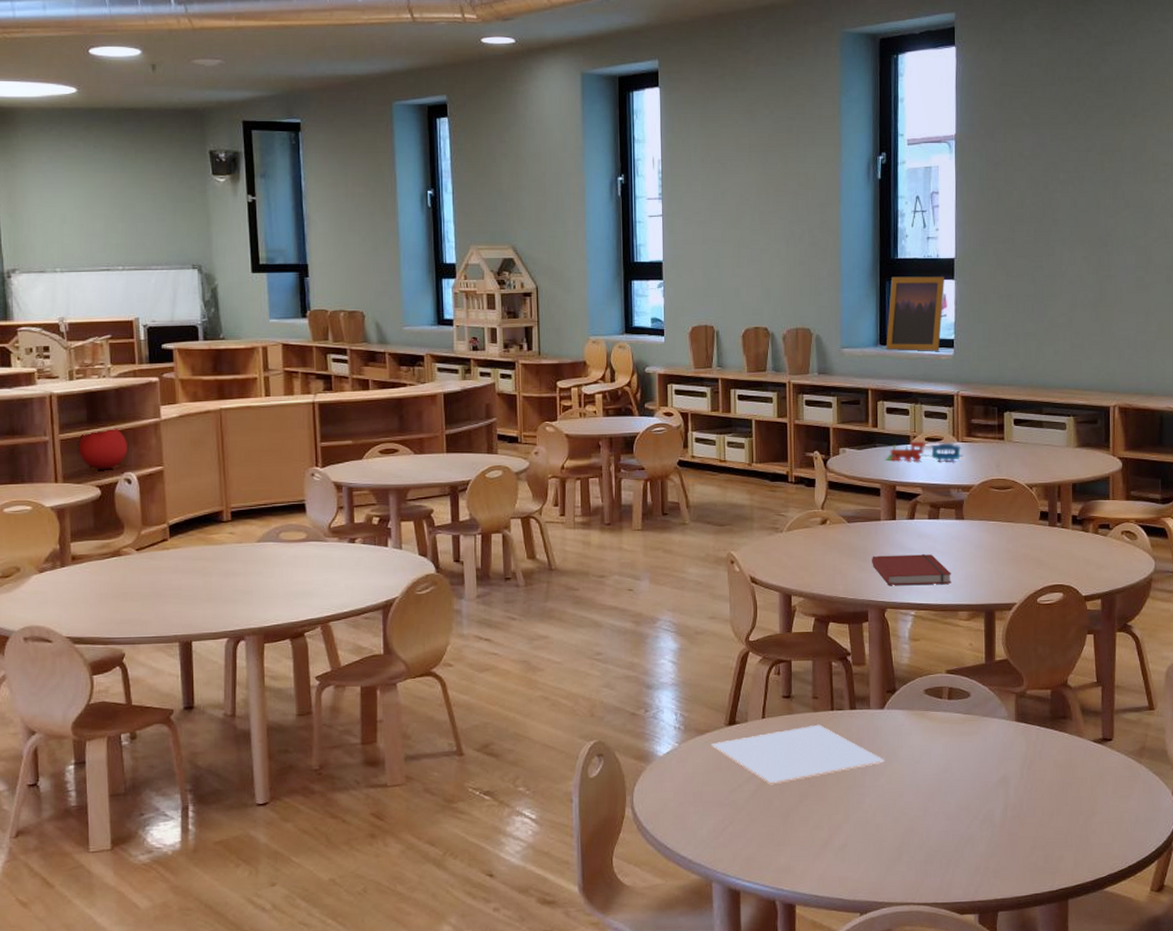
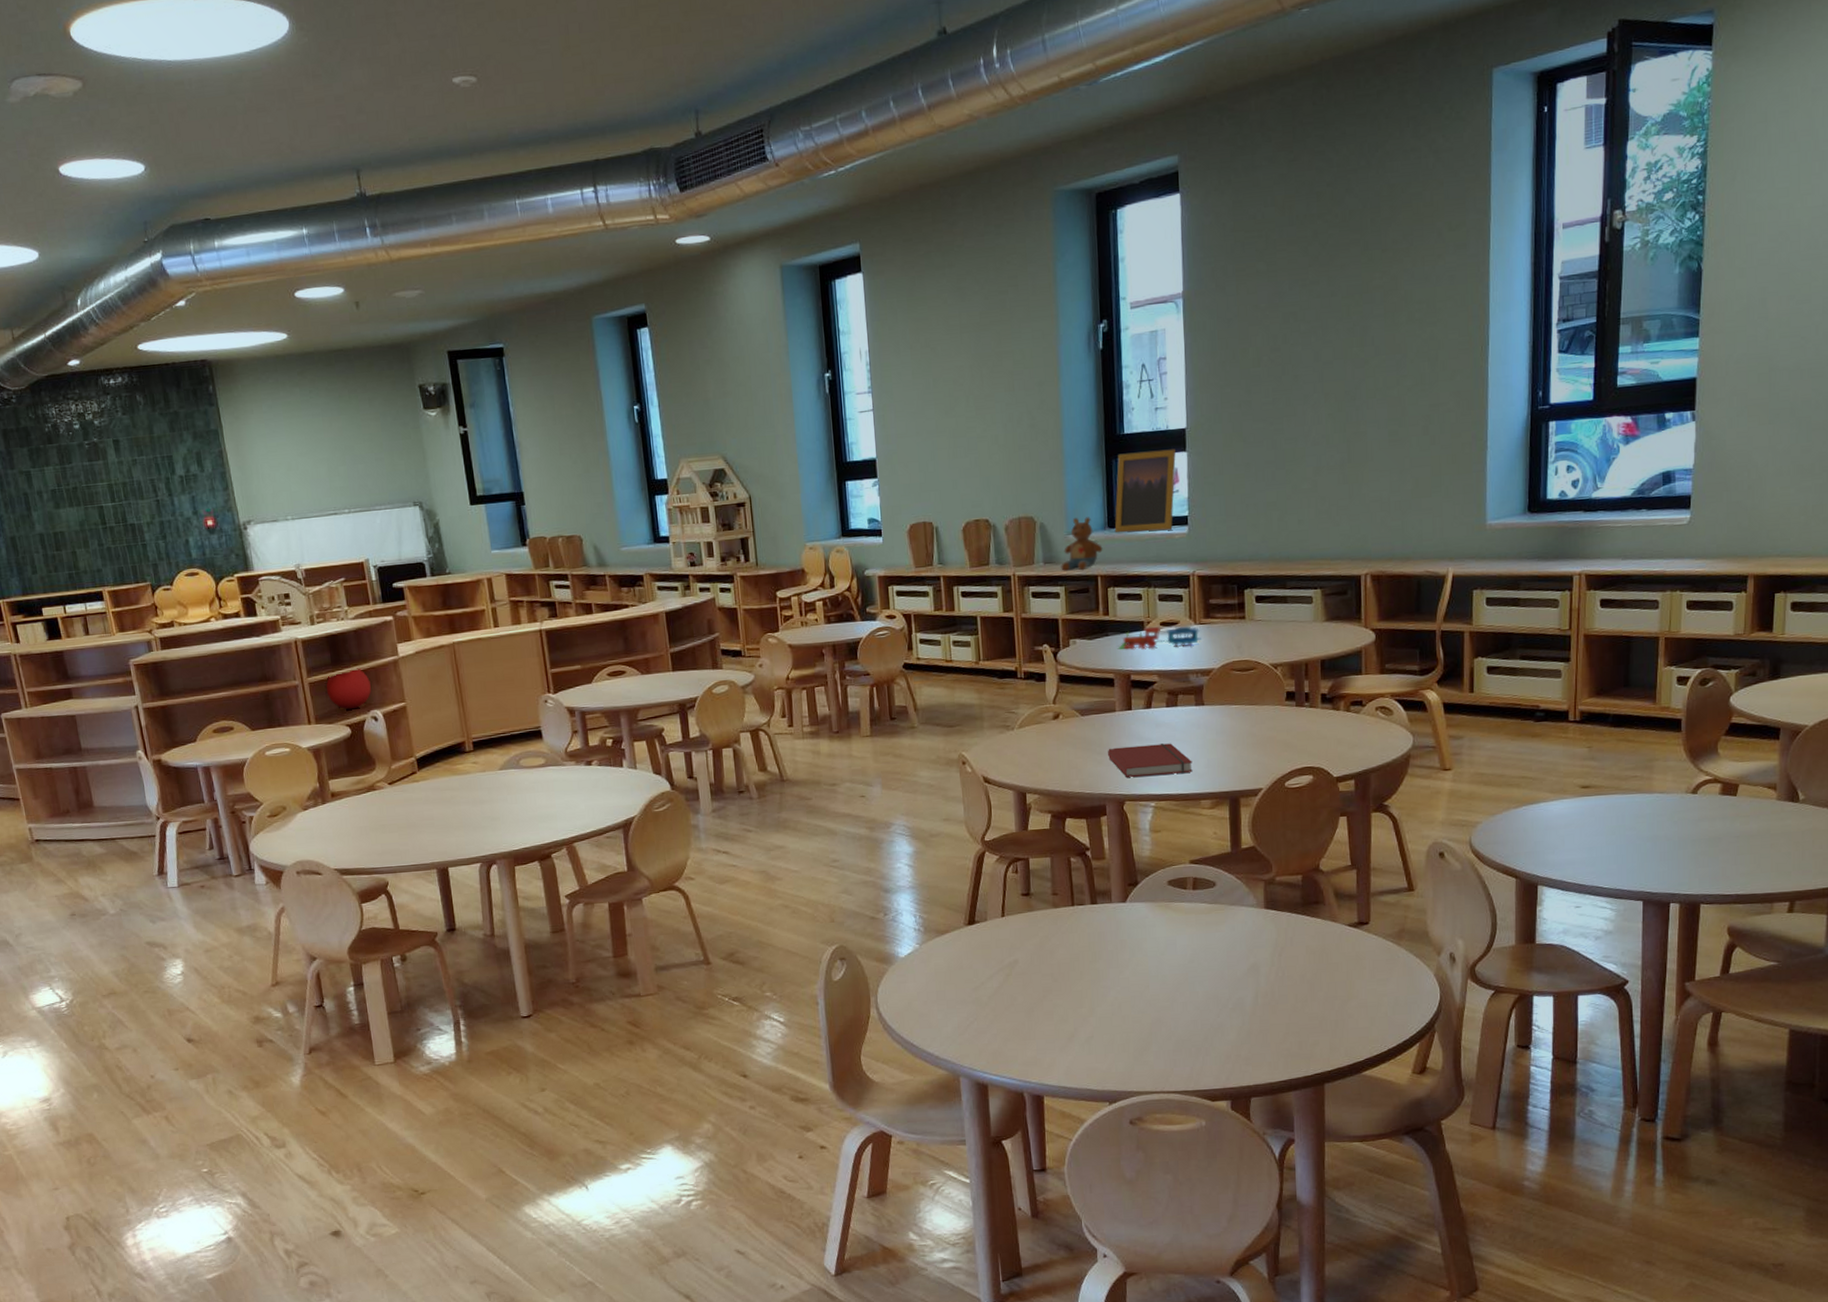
paper sheet: present [711,724,884,783] -> none [952,920,1128,979]
stuffed toy: none [834,333,874,383] -> present [1061,517,1103,571]

